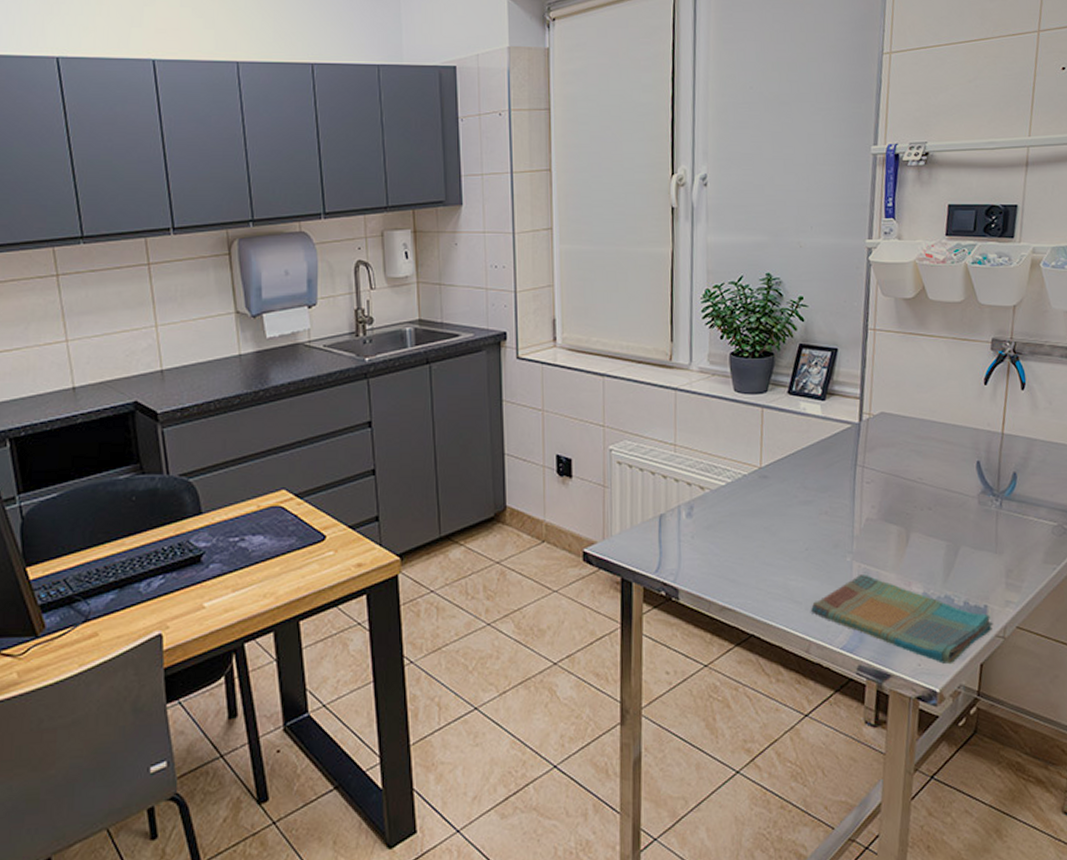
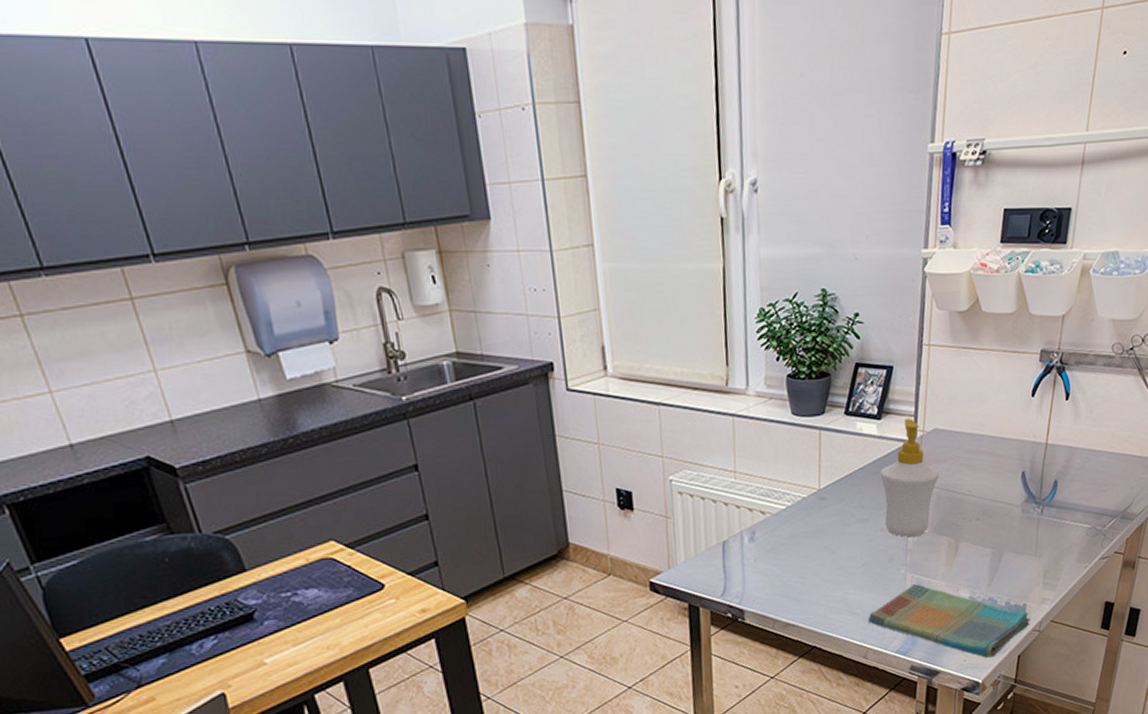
soap bottle: none [824,401,887,524] -> present [880,418,939,538]

